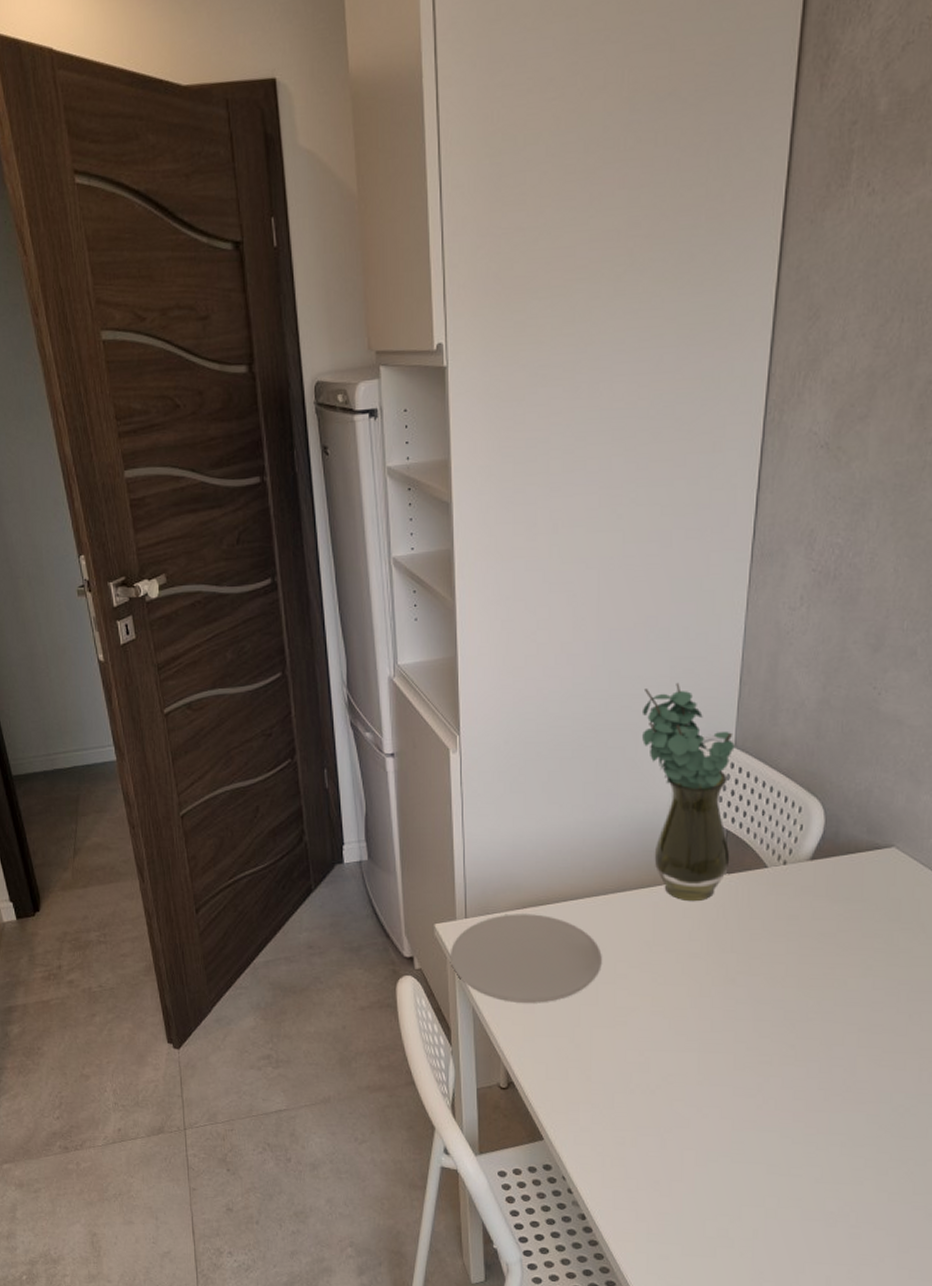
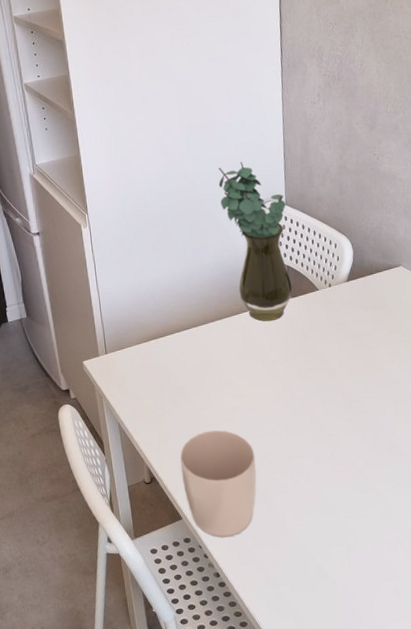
plate: present [450,914,602,1003] -> none [97,344,211,415]
mug: none [549,1033,651,1172] -> present [180,430,257,537]

